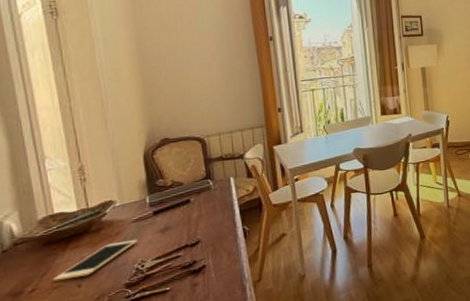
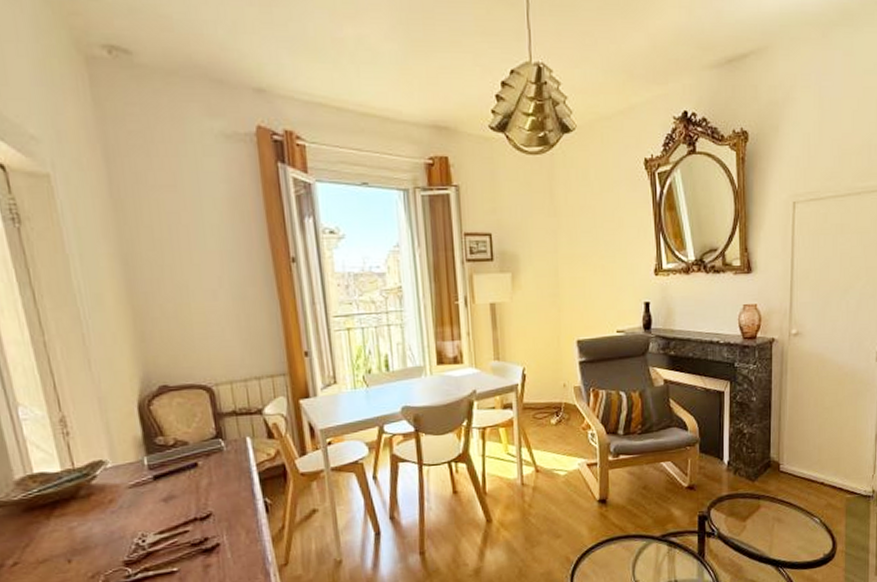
cell phone: present [53,239,139,282] -> none [38,508,137,555]

